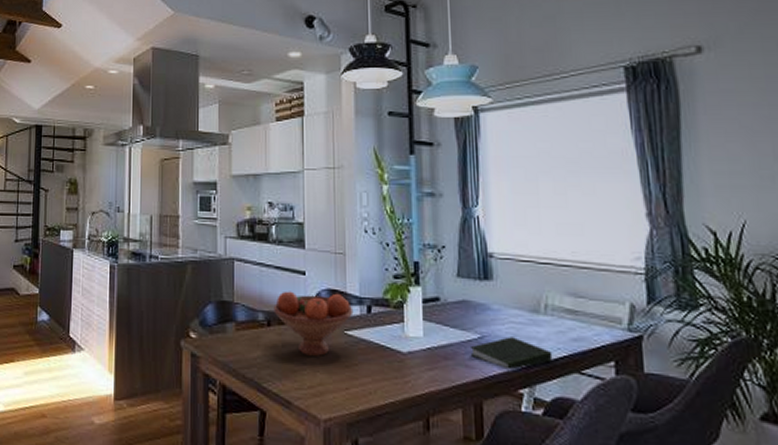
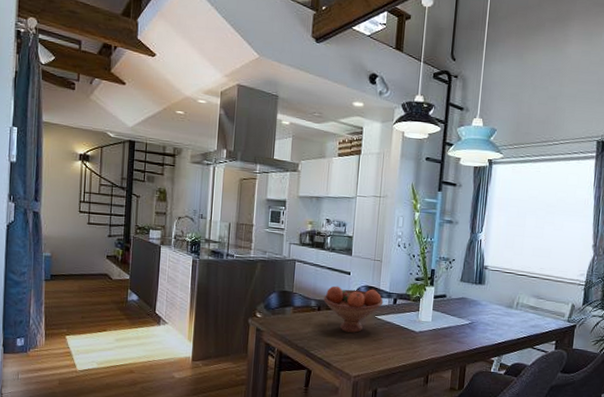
book: present [469,337,553,370] -> none [462,323,517,345]

